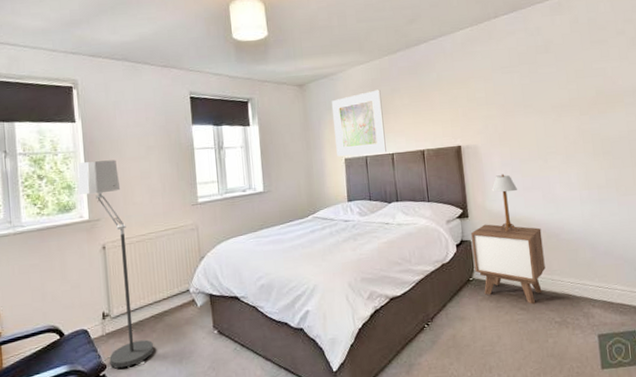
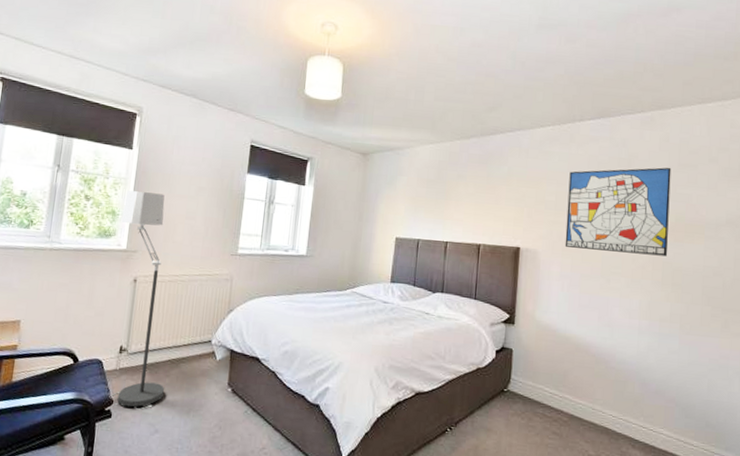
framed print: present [331,89,387,157] -> none [388,172,446,240]
nightstand: present [471,224,546,305] -> none [511,335,591,431]
table lamp: present [491,174,518,233] -> none [544,285,572,350]
wall art: none [494,46,594,137] -> present [564,167,671,257]

